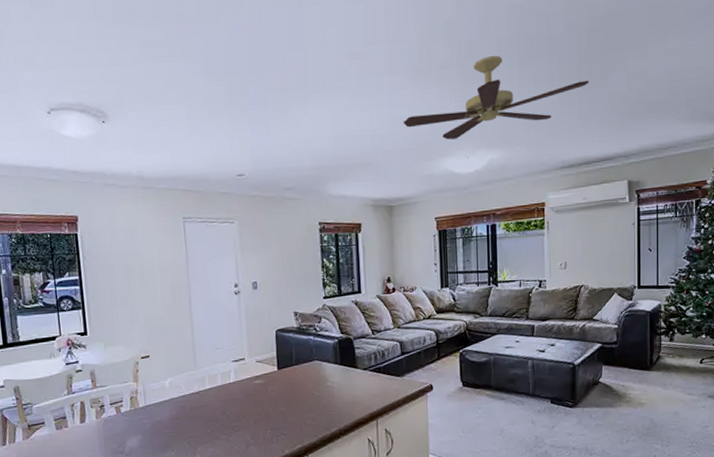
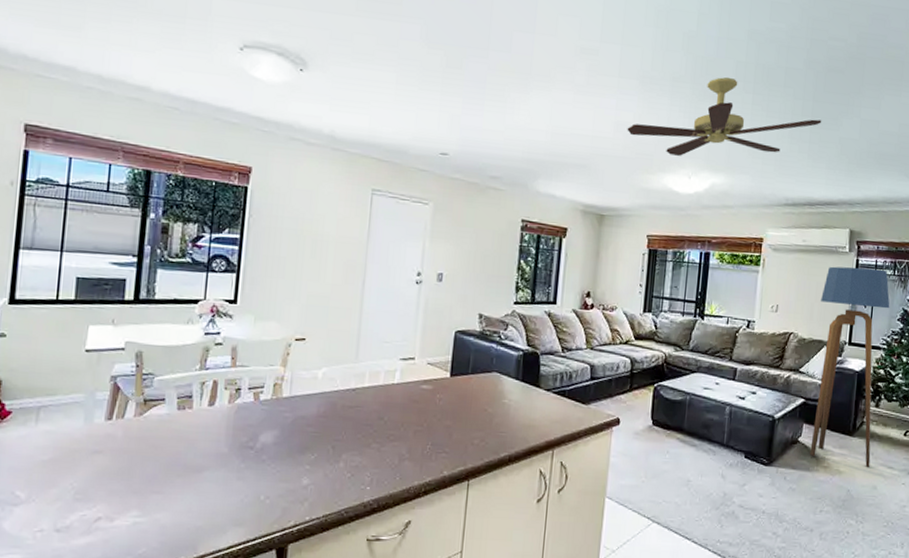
floor lamp: none [607,213,675,396] -> present [810,266,890,467]

